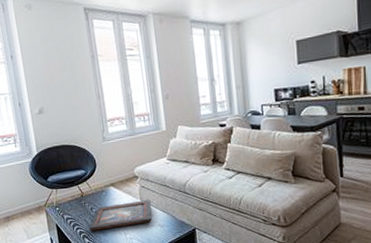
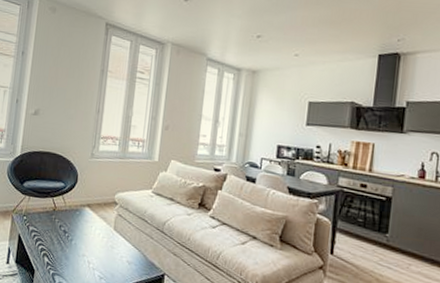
decorative tray: present [89,199,152,231] -> none [52,226,124,256]

